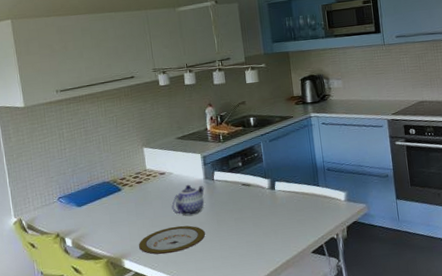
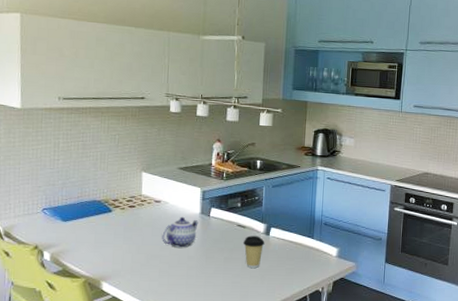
plate: present [139,225,206,255] -> none [121,256,192,283]
coffee cup: none [250,192,272,225] -> present [243,236,265,268]

